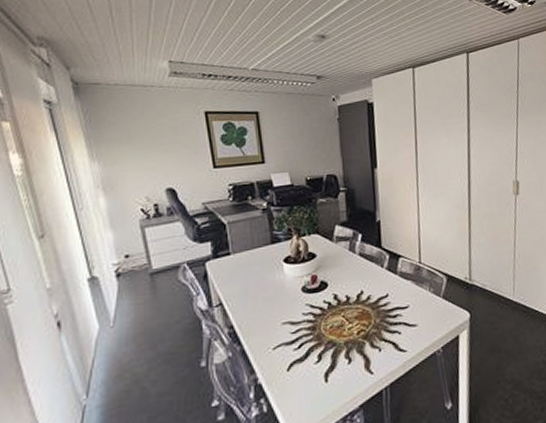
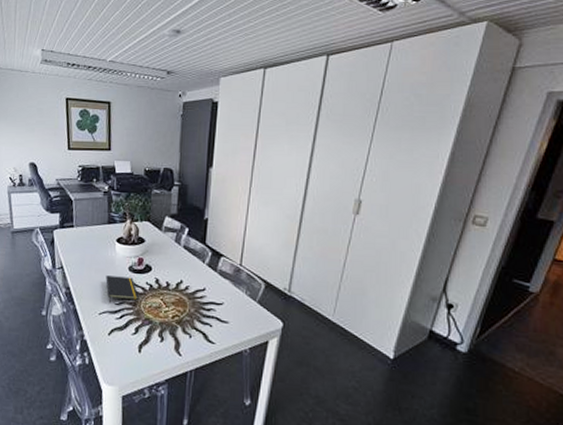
notepad: none [276,299,318,333] -> present [105,275,139,303]

